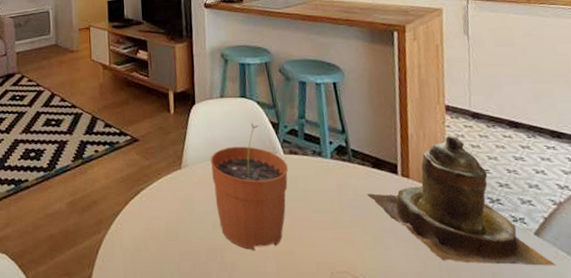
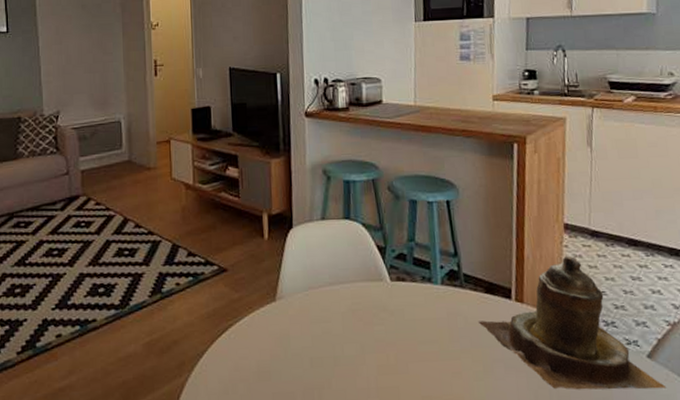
plant pot: present [210,122,289,250] -> none [308,246,395,387]

